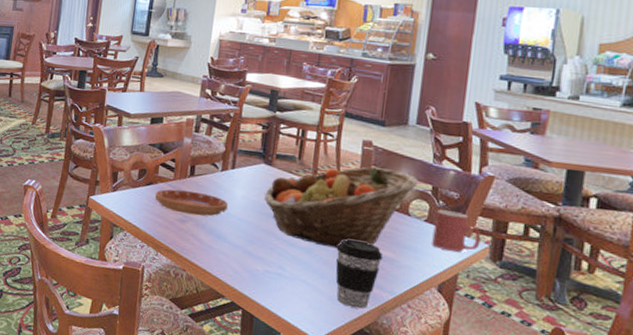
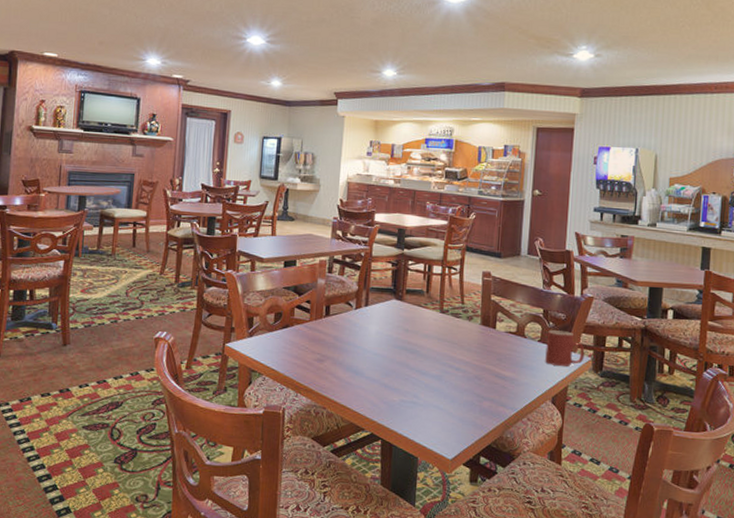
saucer: present [155,189,228,216] -> none [292,330,363,354]
fruit basket: present [264,167,418,249] -> none [397,296,531,374]
coffee cup: present [336,239,382,309] -> none [464,364,504,427]

